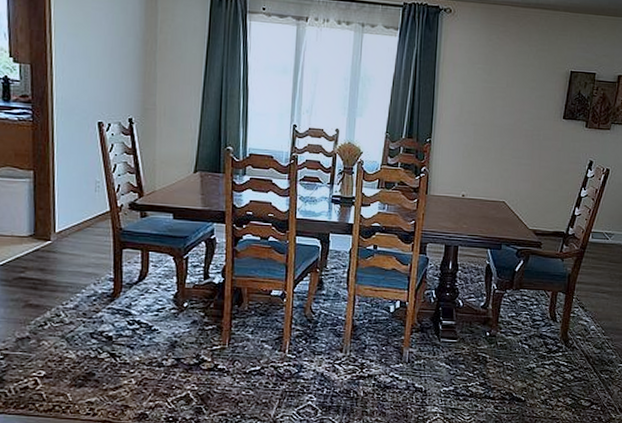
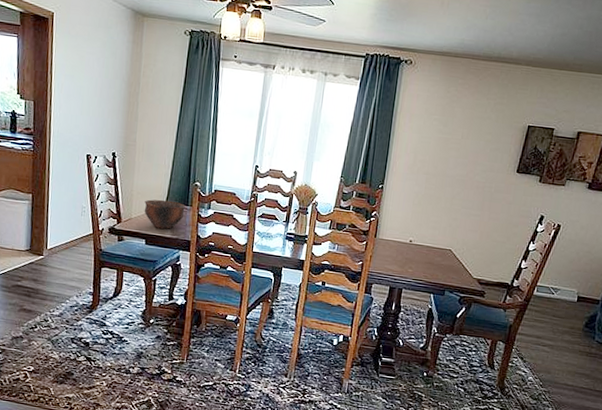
bowl: none [169,168,217,200] -> present [144,199,185,229]

